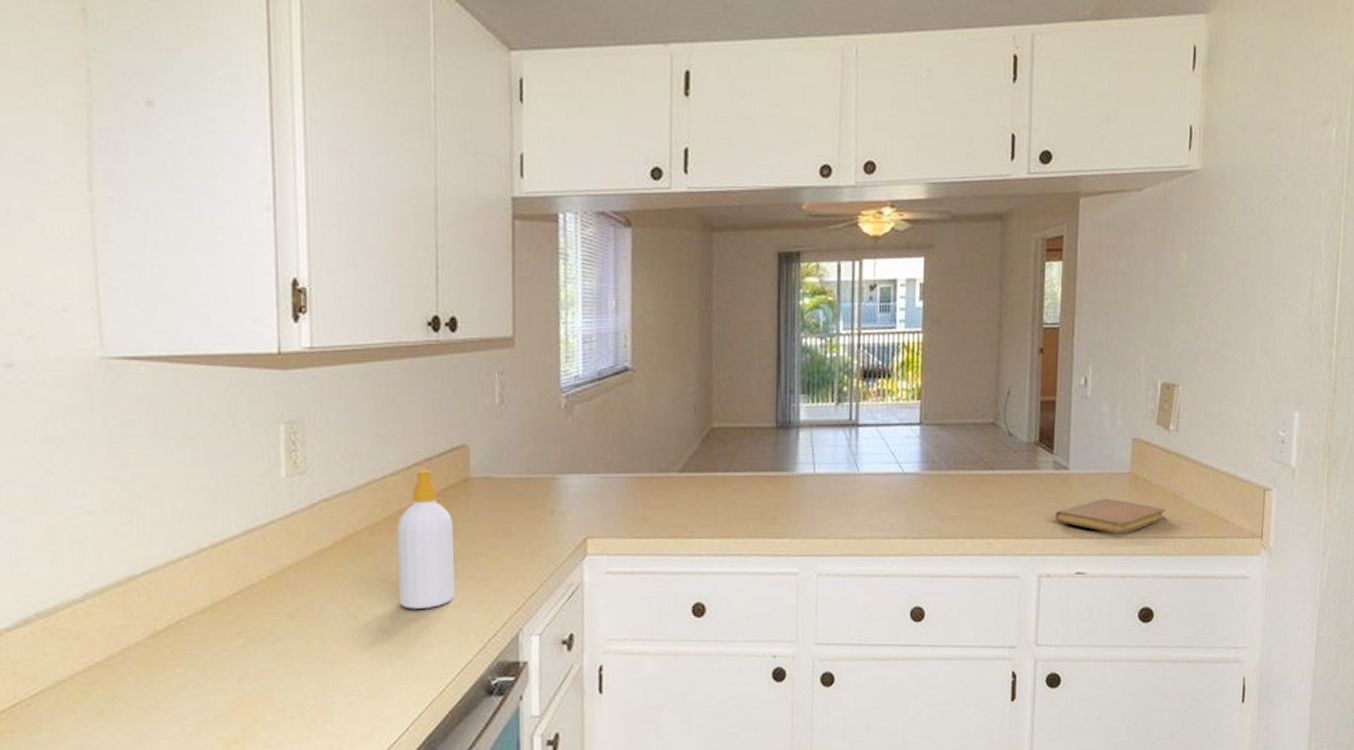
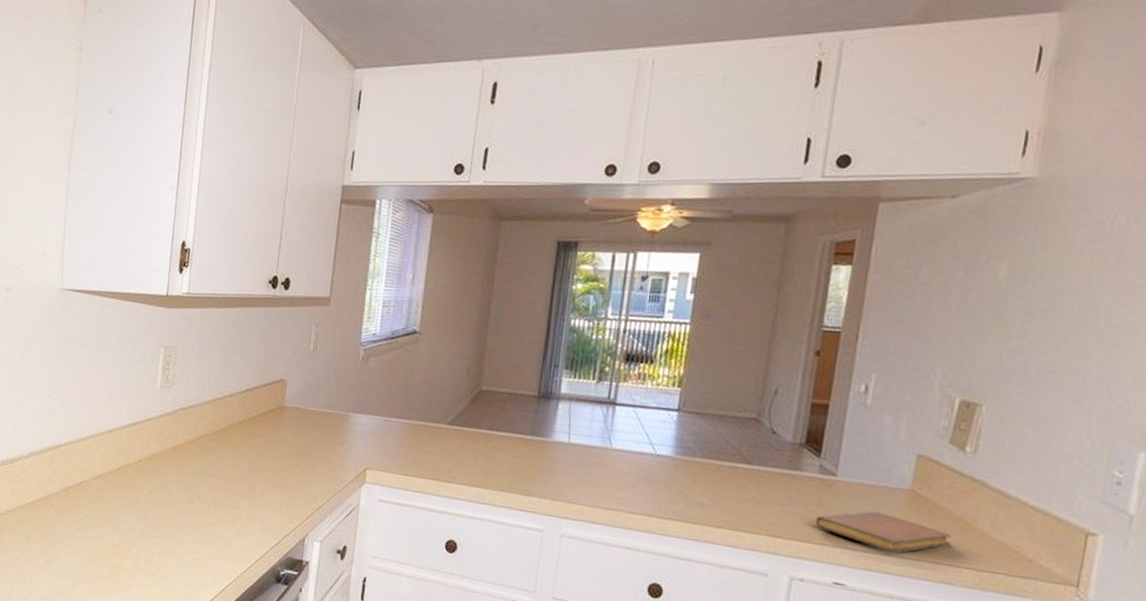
soap bottle: present [397,468,455,609] -> none [223,393,268,505]

